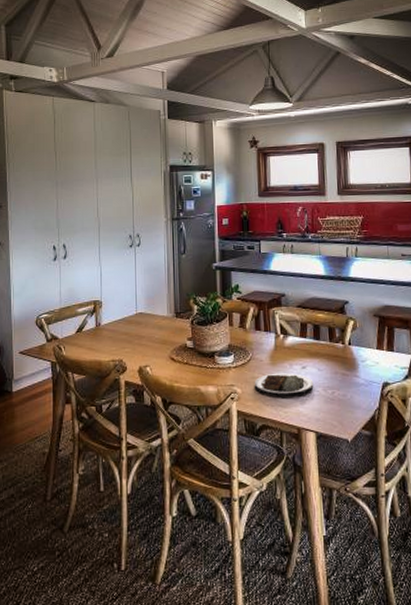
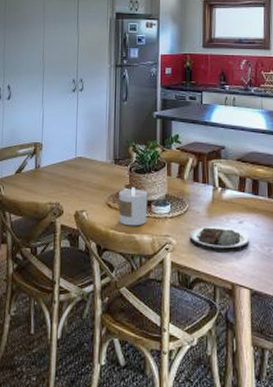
candle: none [182,339,211,378] -> present [118,187,148,226]

